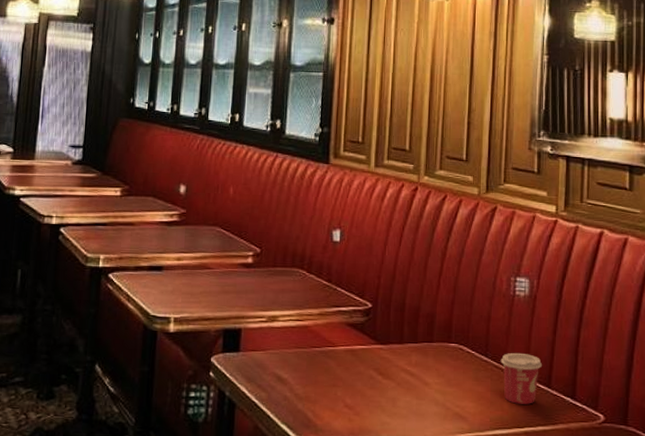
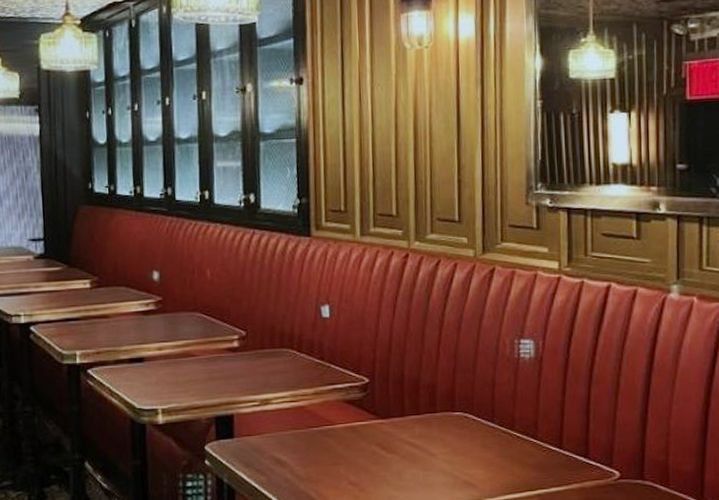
cup: present [500,352,543,404] -> none [508,416,553,467]

